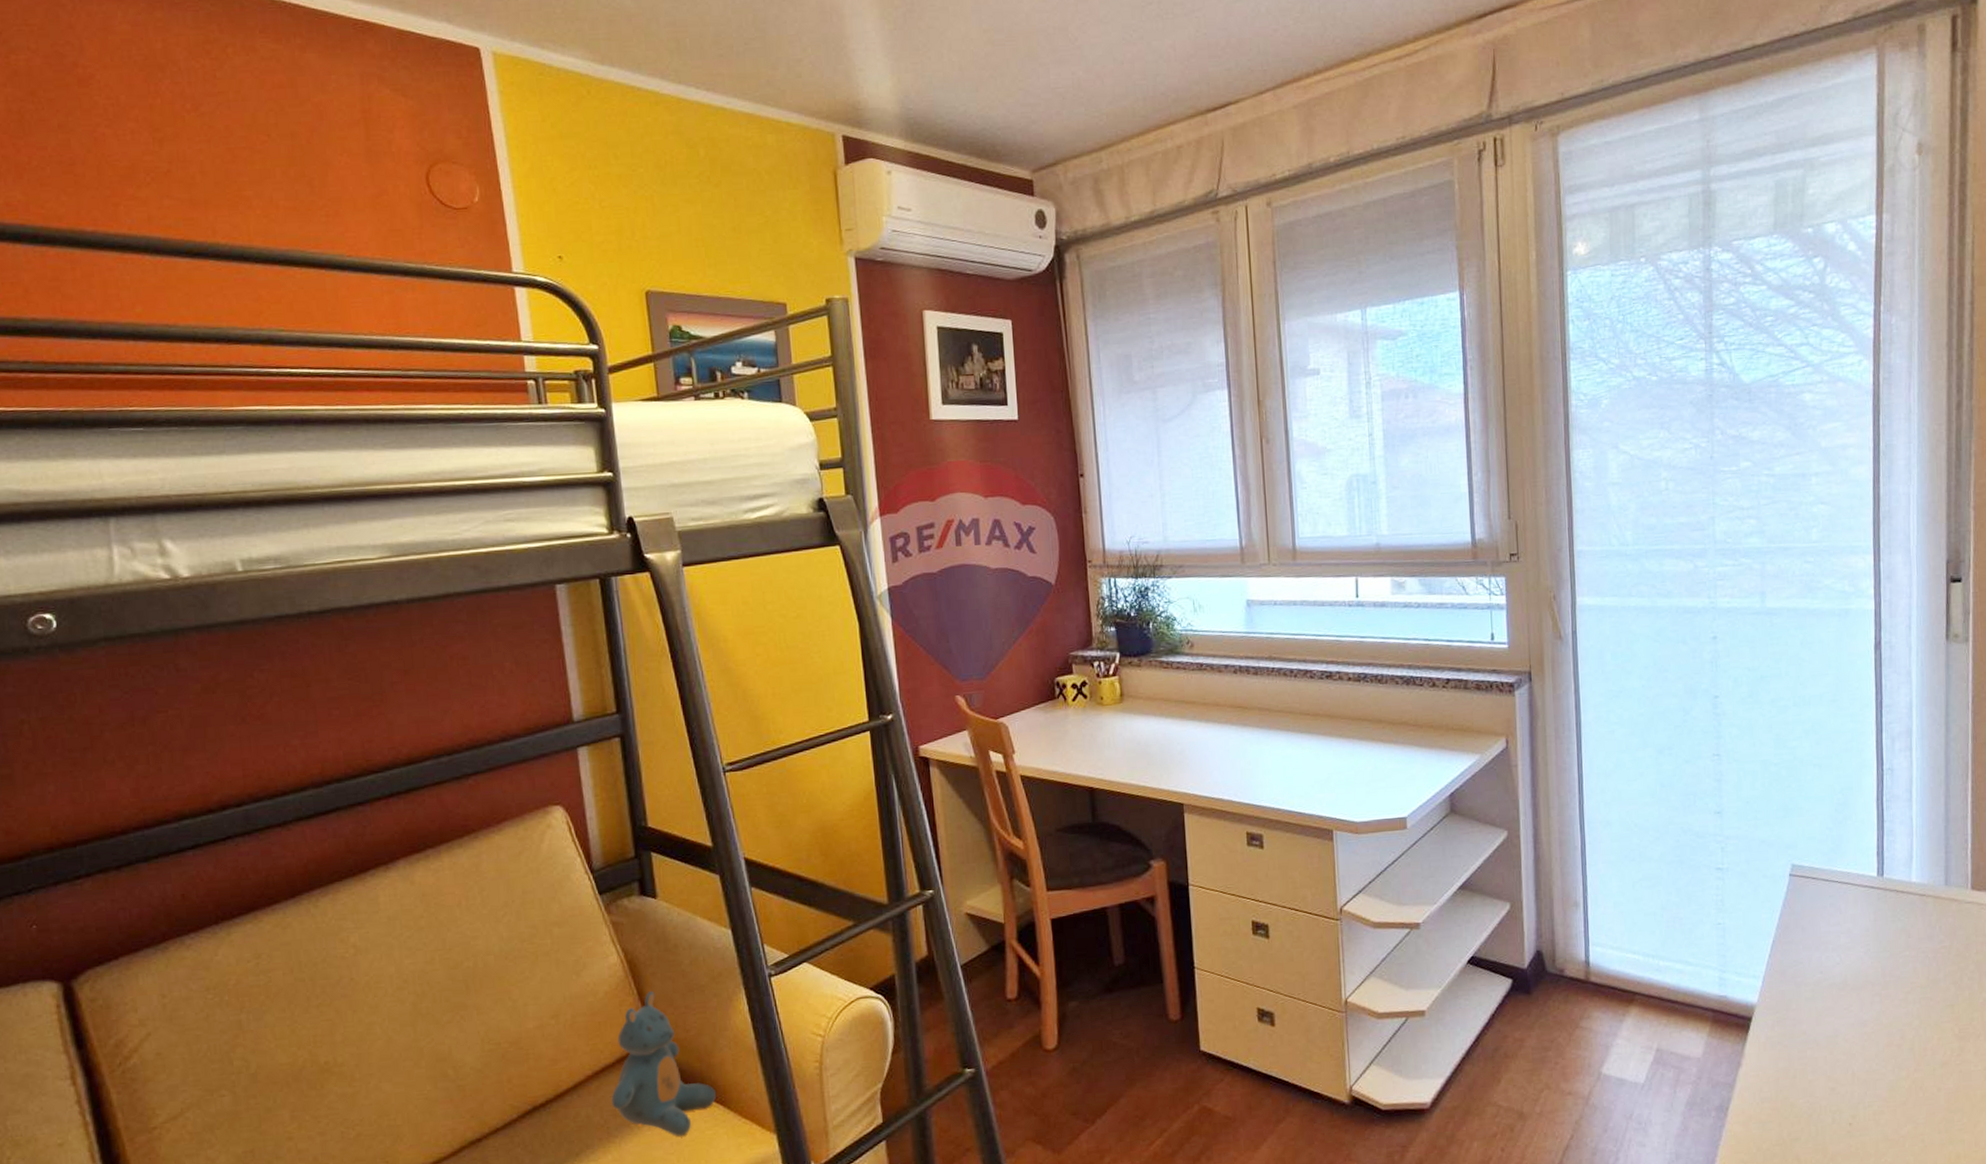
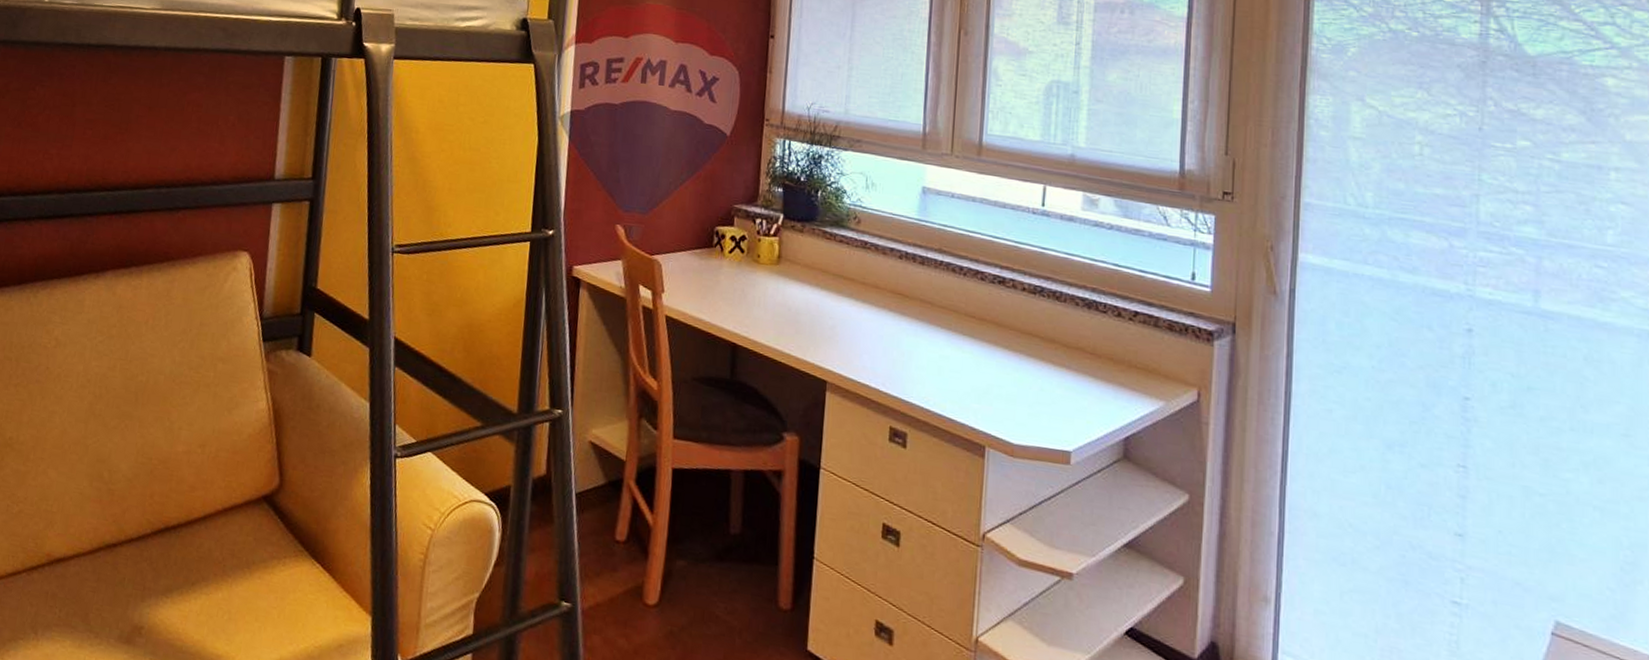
stuffed animal: present [611,990,716,1136] -> none [232,443,325,593]

